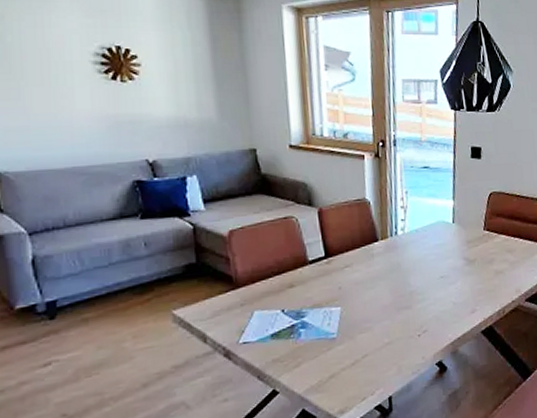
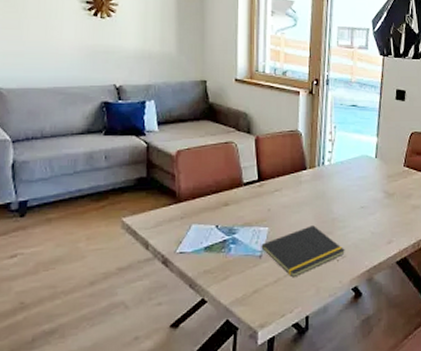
notepad: none [333,301,426,359] -> present [260,225,345,278]

